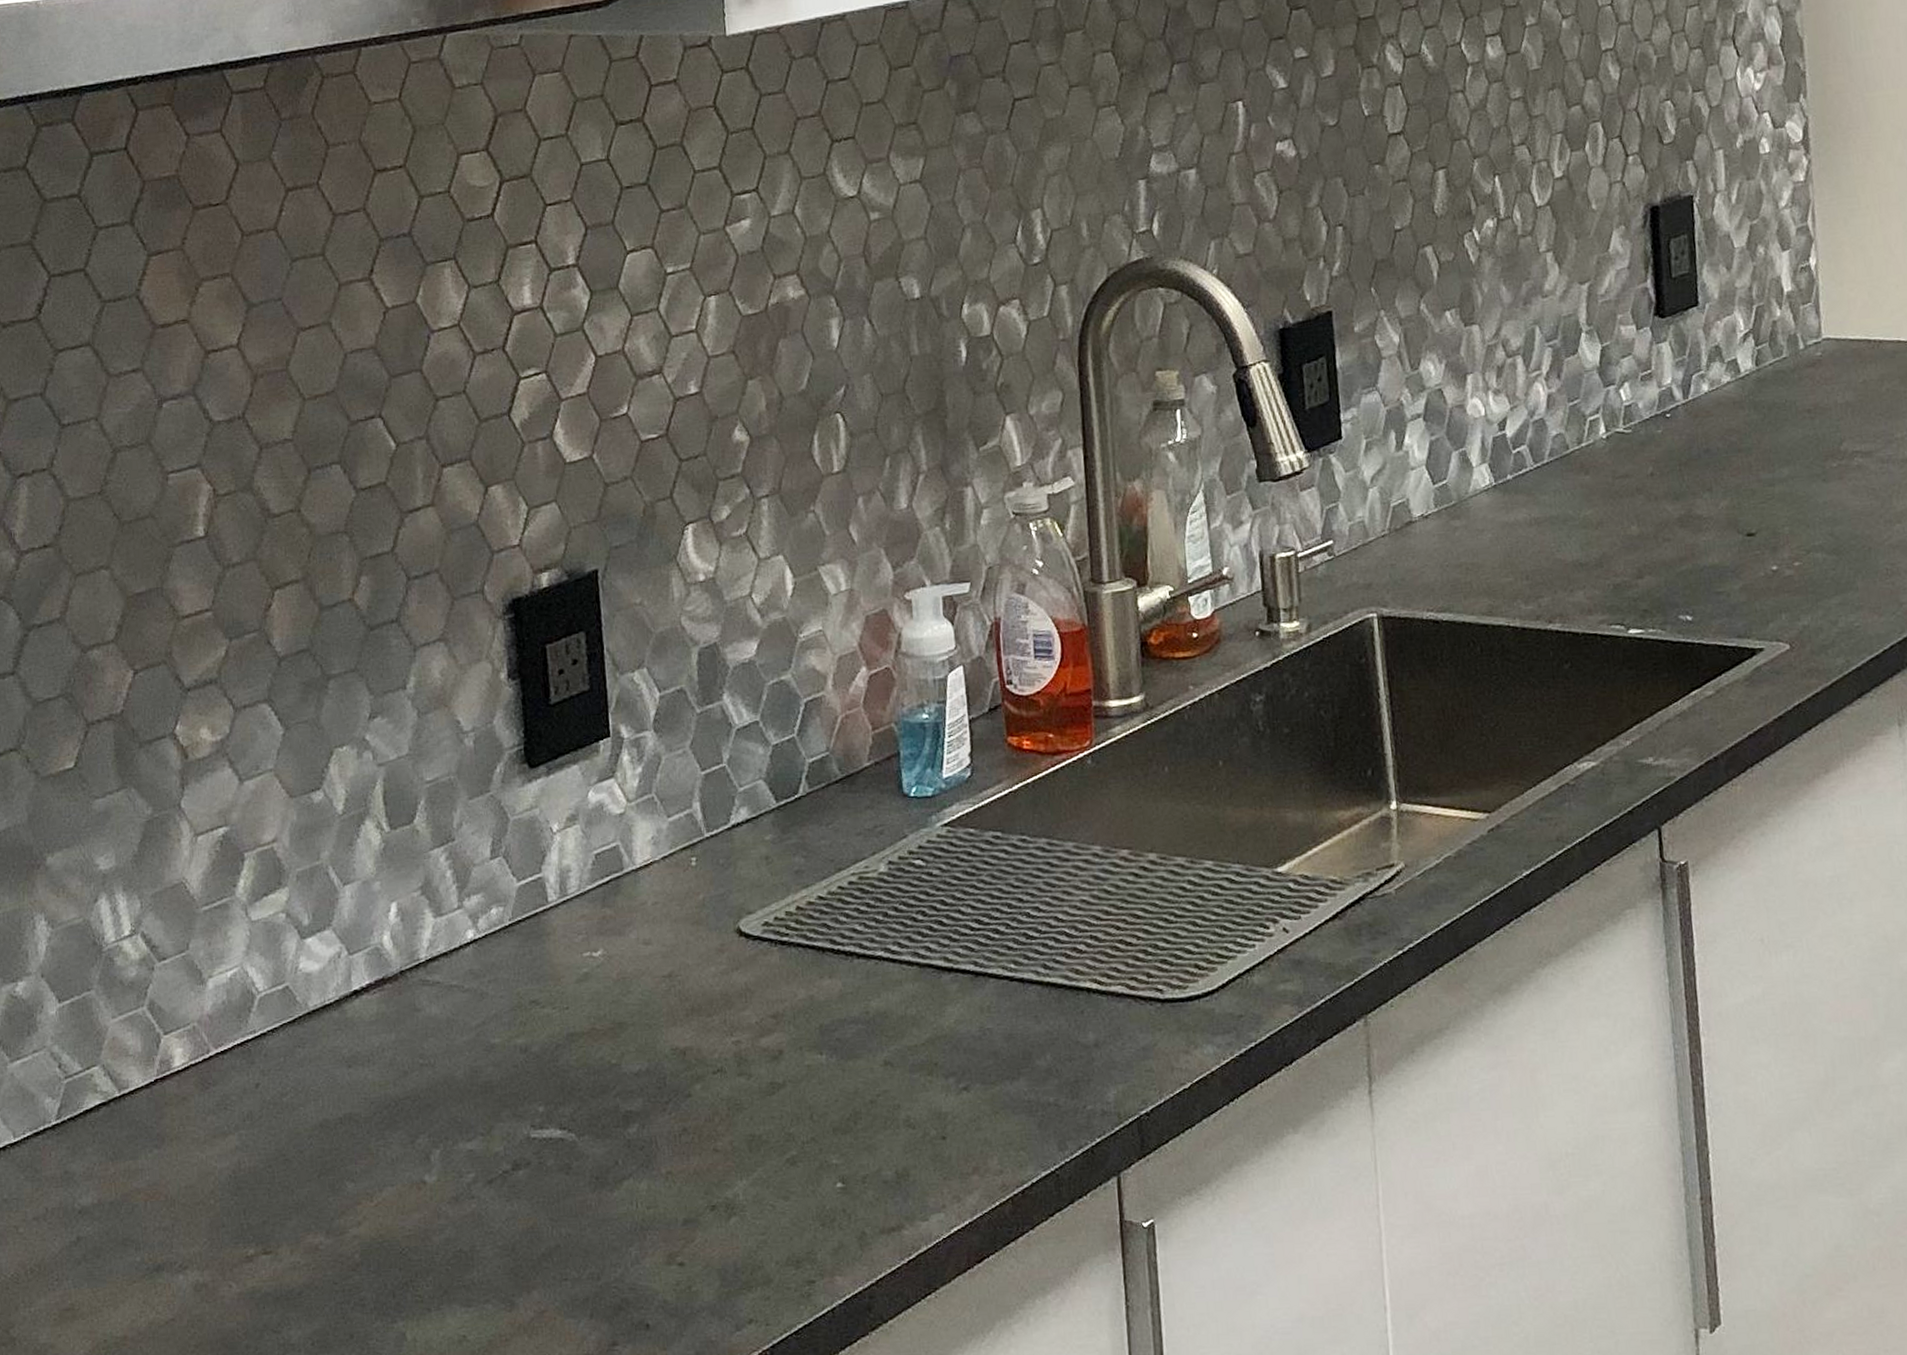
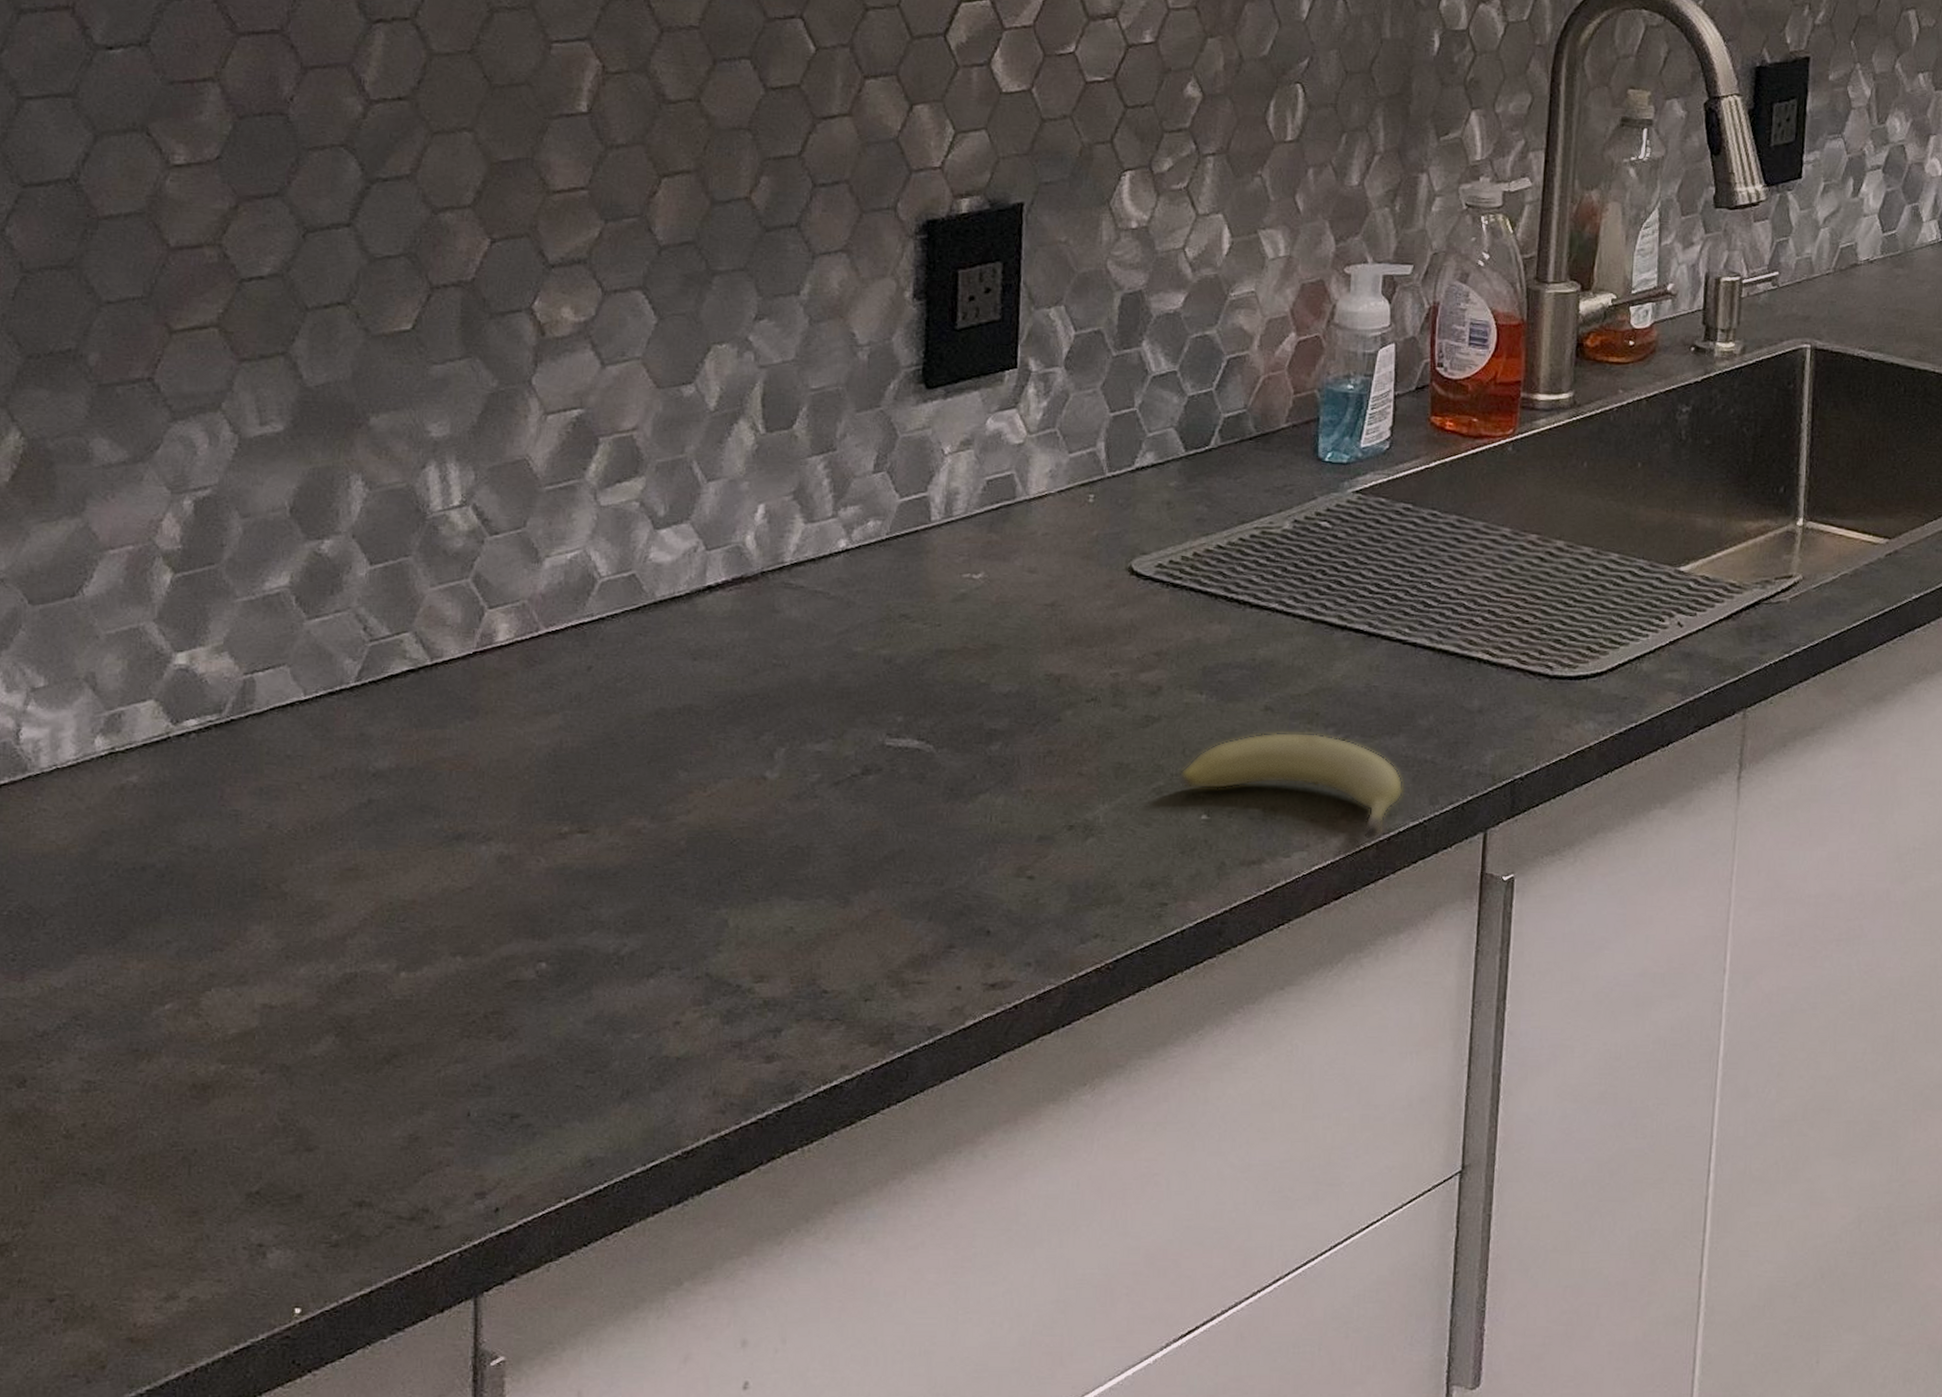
fruit: none [808,1084,1031,1197] -> present [1177,732,1404,842]

